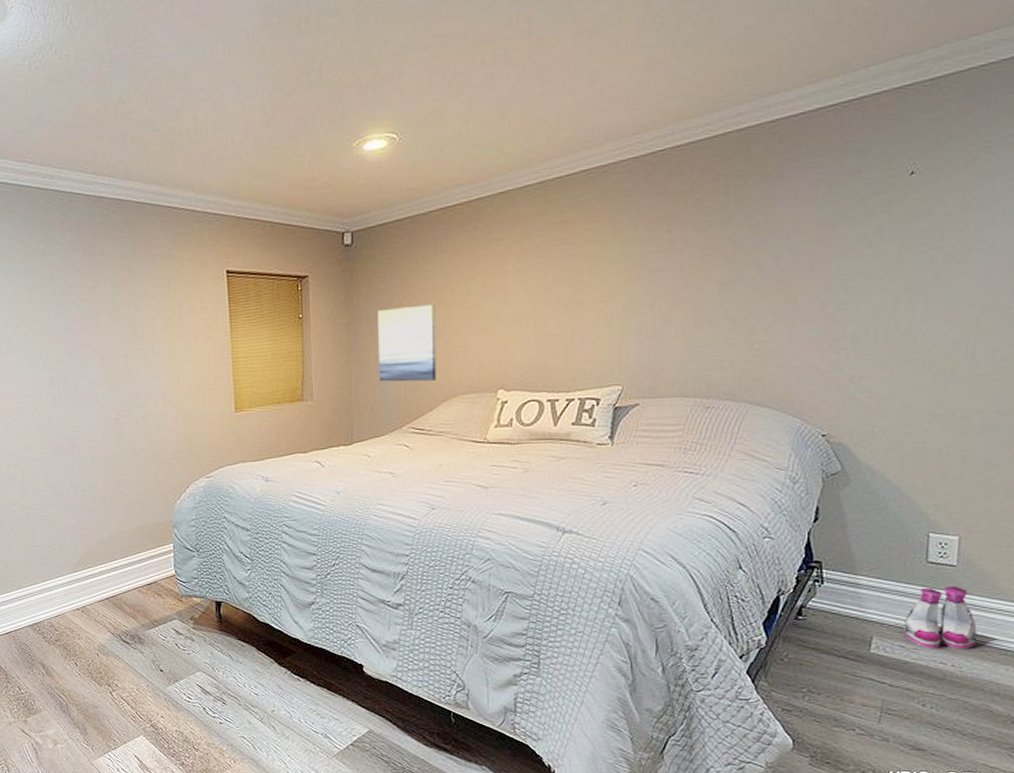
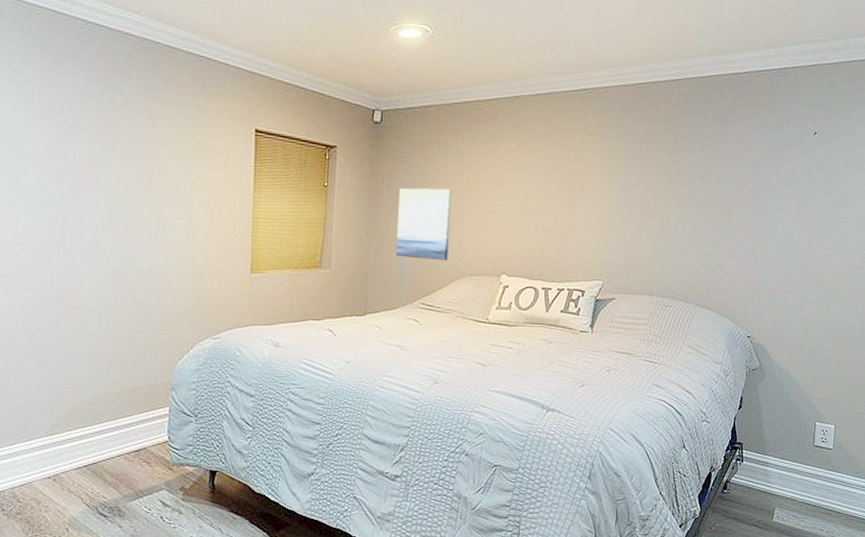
boots: present [904,585,977,650] -> none [796,465,844,519]

